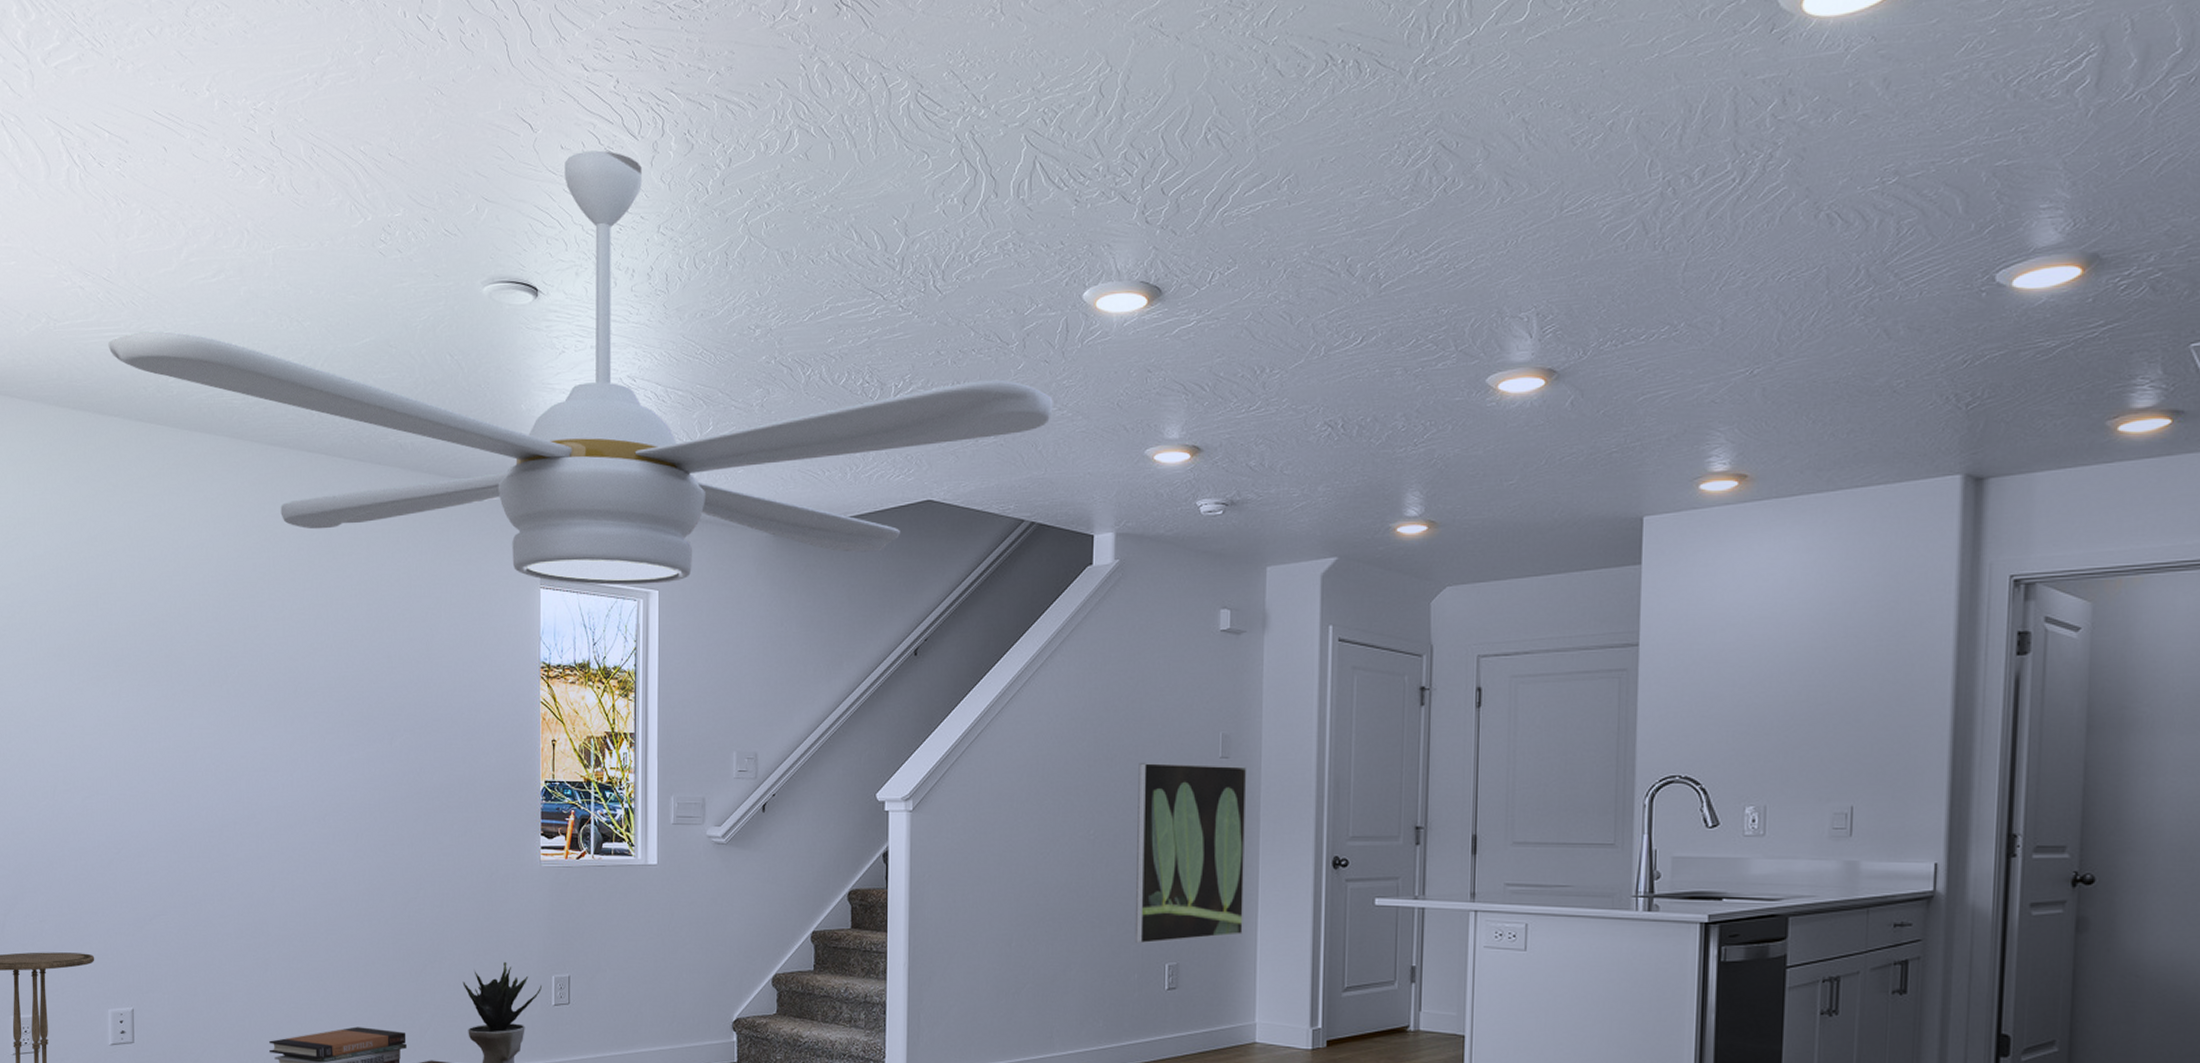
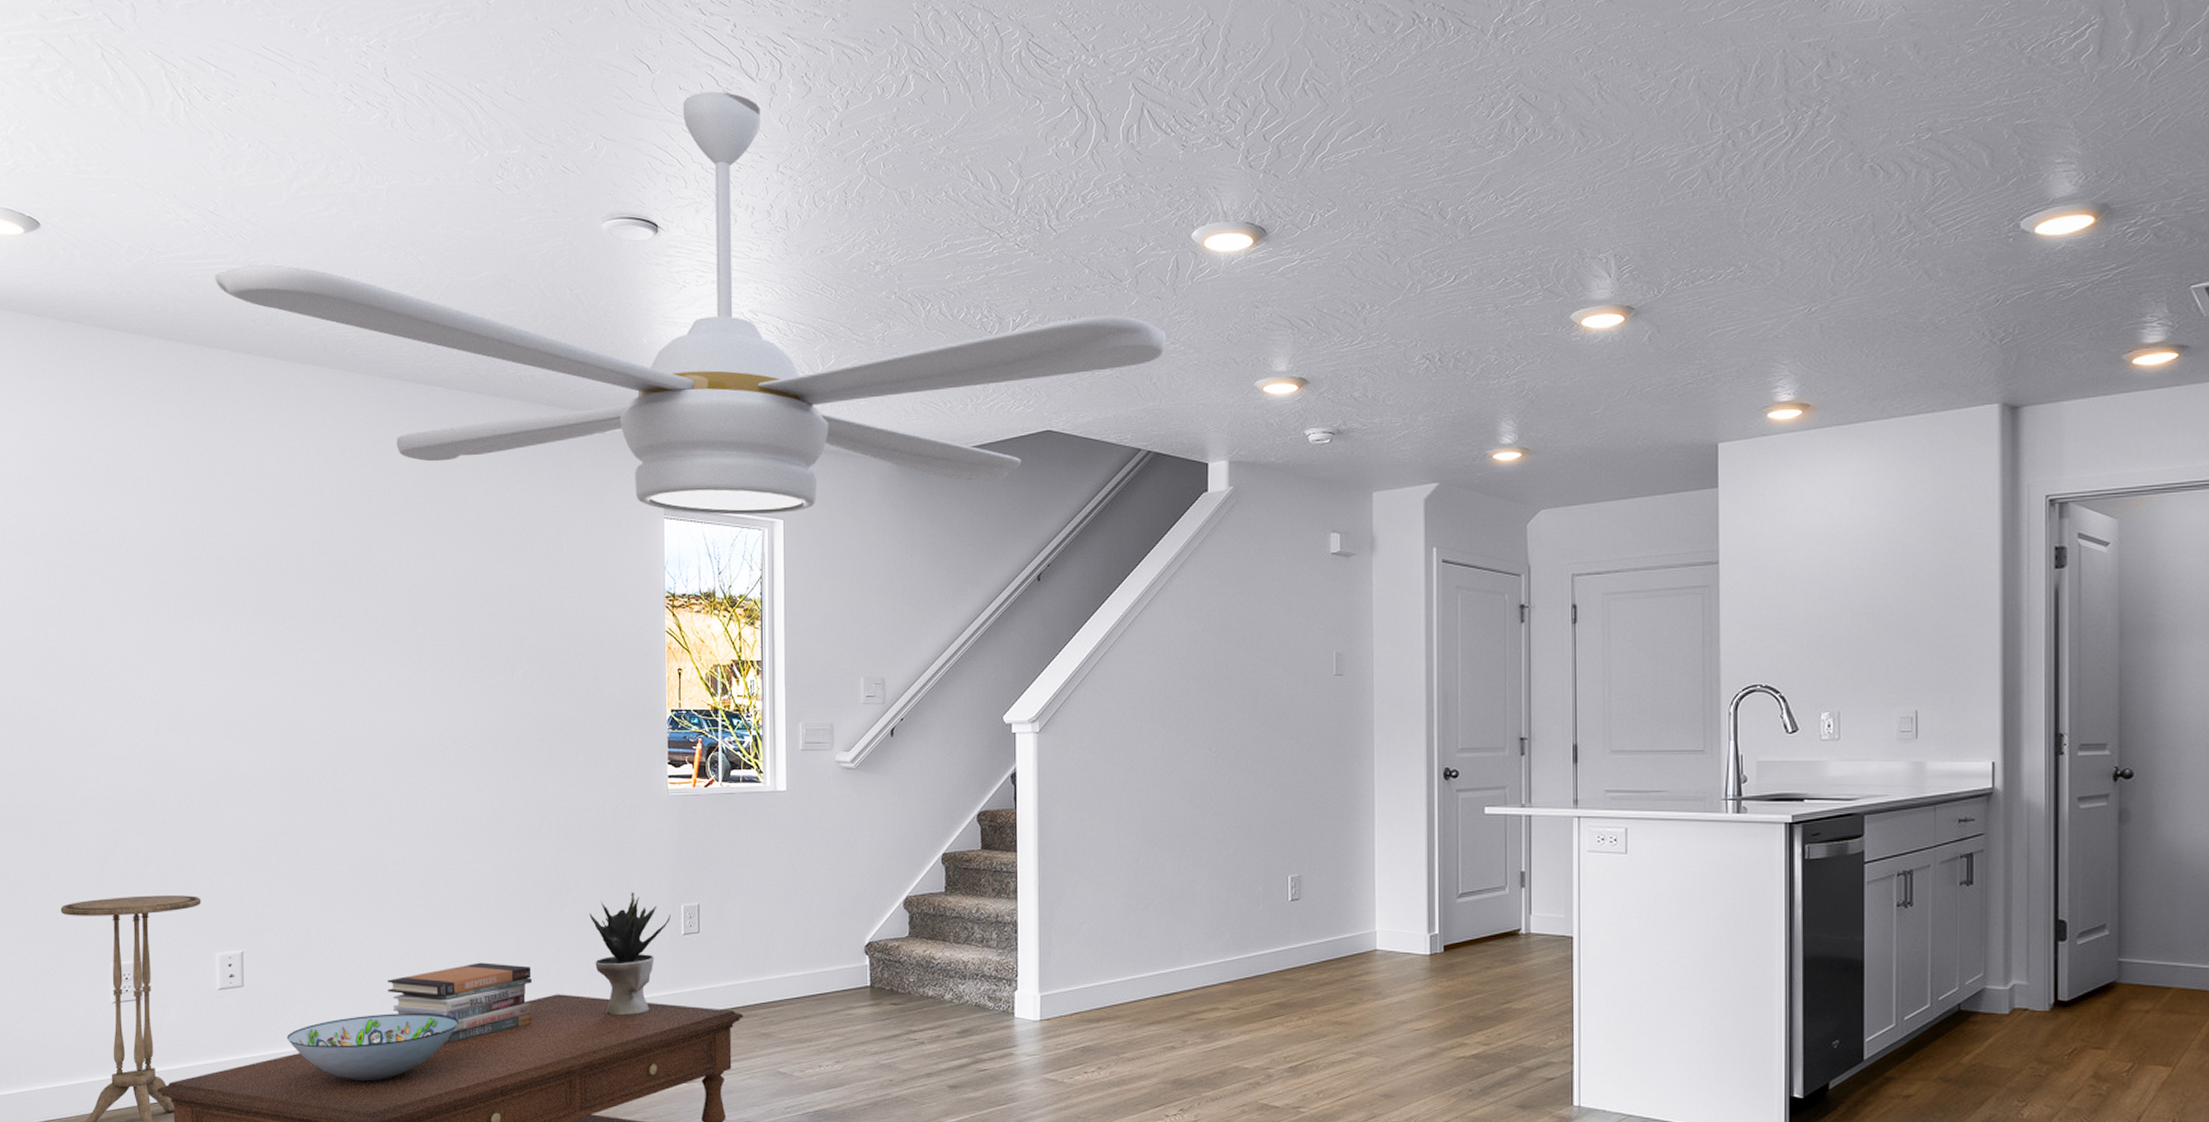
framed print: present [1136,763,1247,944] -> none [1257,681,1361,857]

